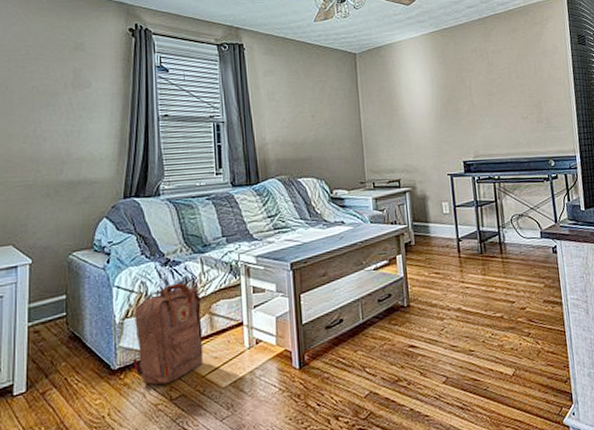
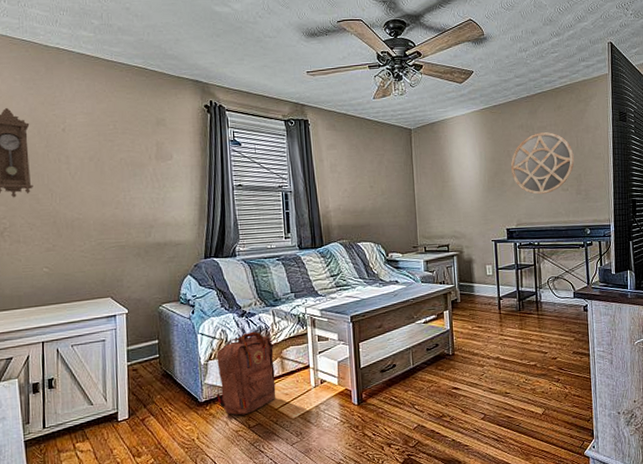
home mirror: none [465,56,533,123] -> present [510,132,574,195]

